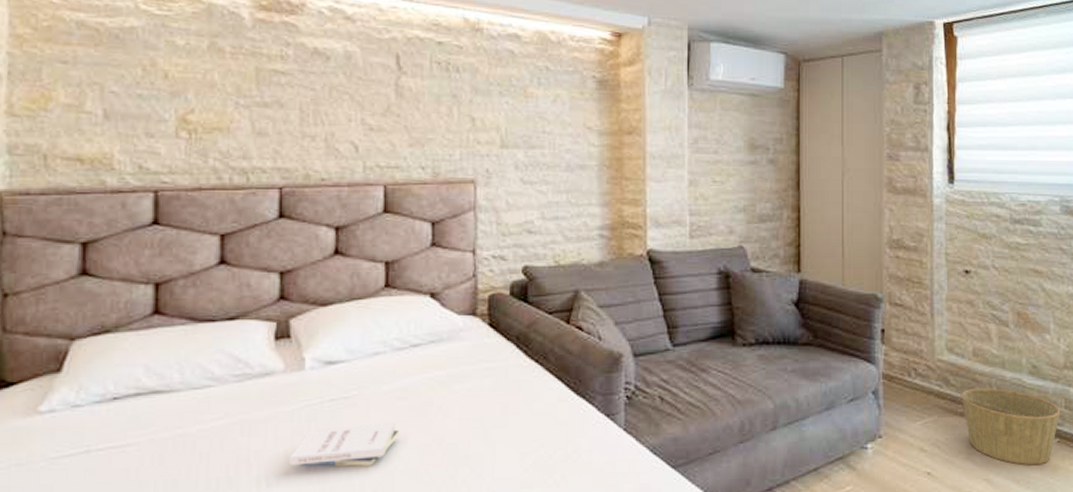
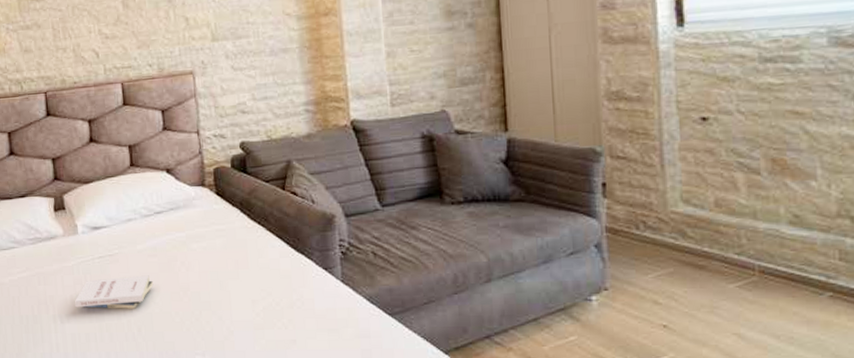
basket: present [961,387,1061,466] -> none [701,239,833,321]

